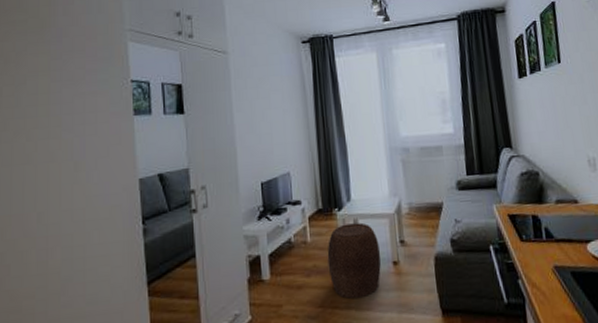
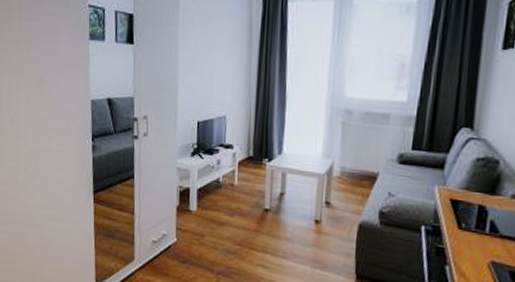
stool: present [327,222,381,299] -> none [251,175,304,246]

